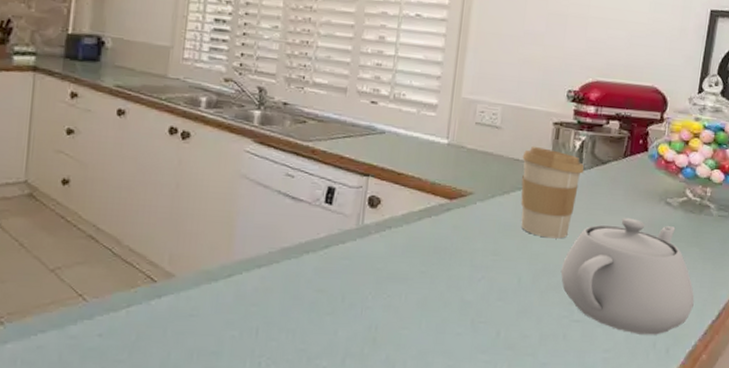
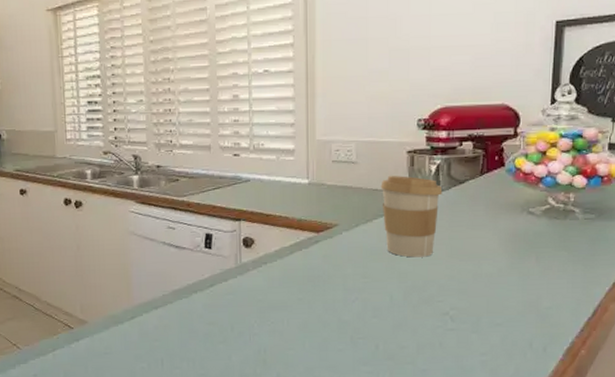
teapot: present [560,218,694,335] -> none [430,231,567,337]

